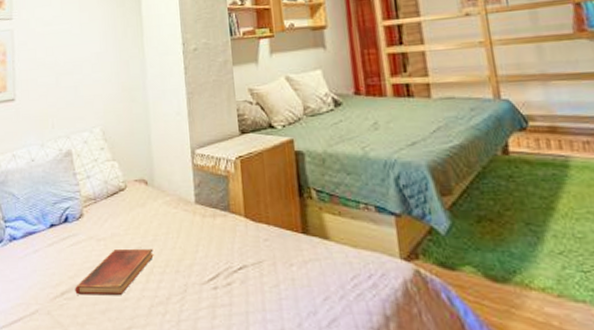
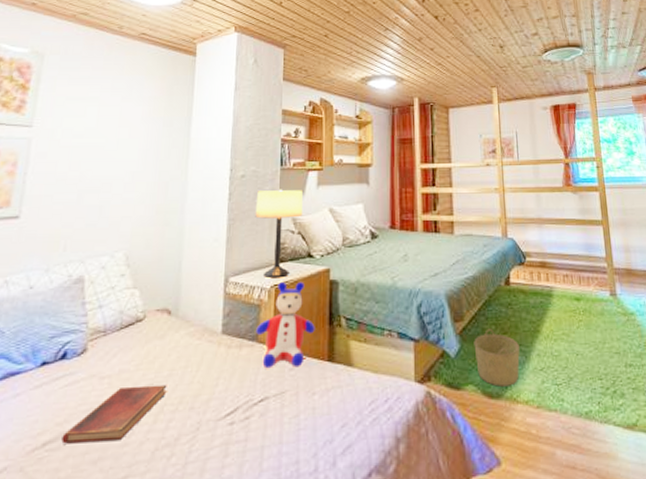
table lamp: none [211,59,259,150] -> present [255,189,303,279]
stuffed animal: none [227,153,285,238] -> present [256,281,315,369]
basket: none [467,205,531,270] -> present [474,329,520,387]

